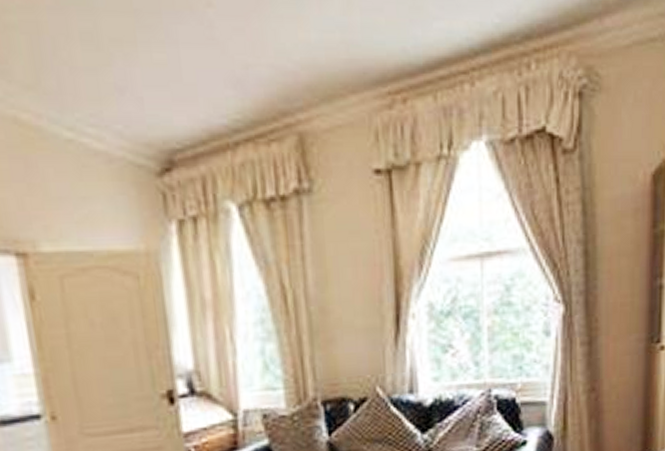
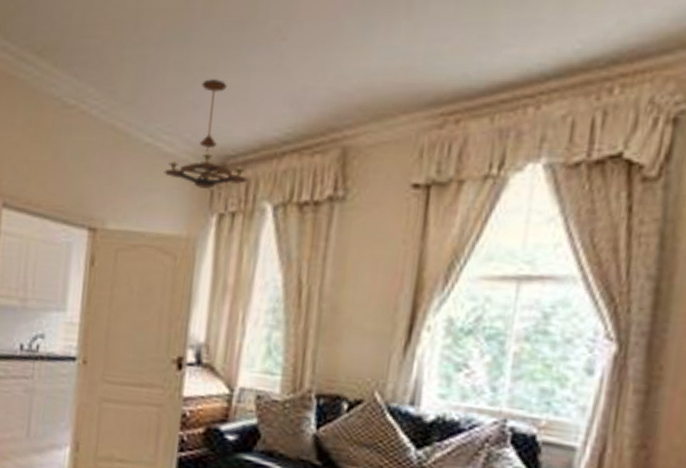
chandelier: none [98,55,203,192] -> present [164,79,248,189]

